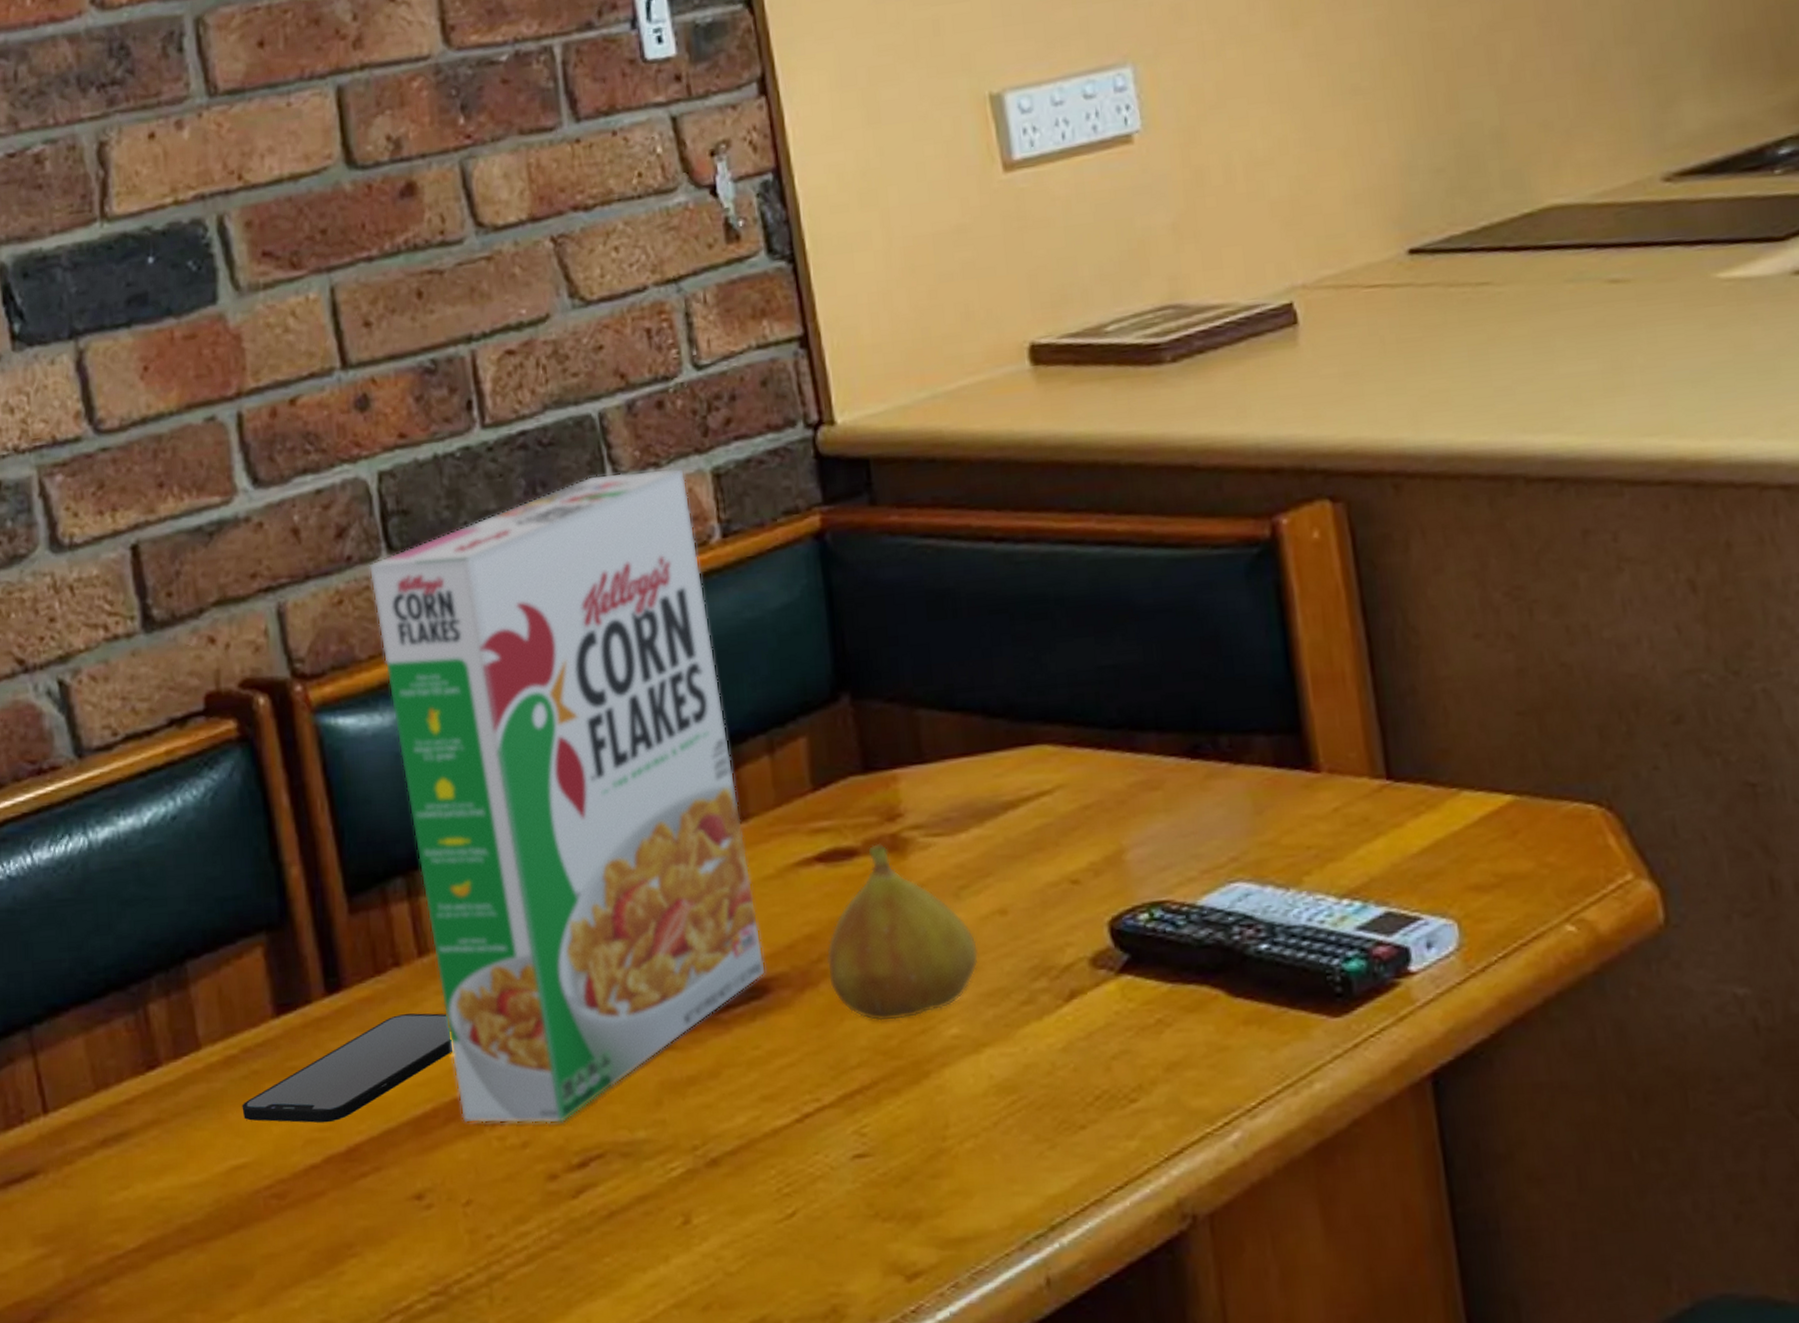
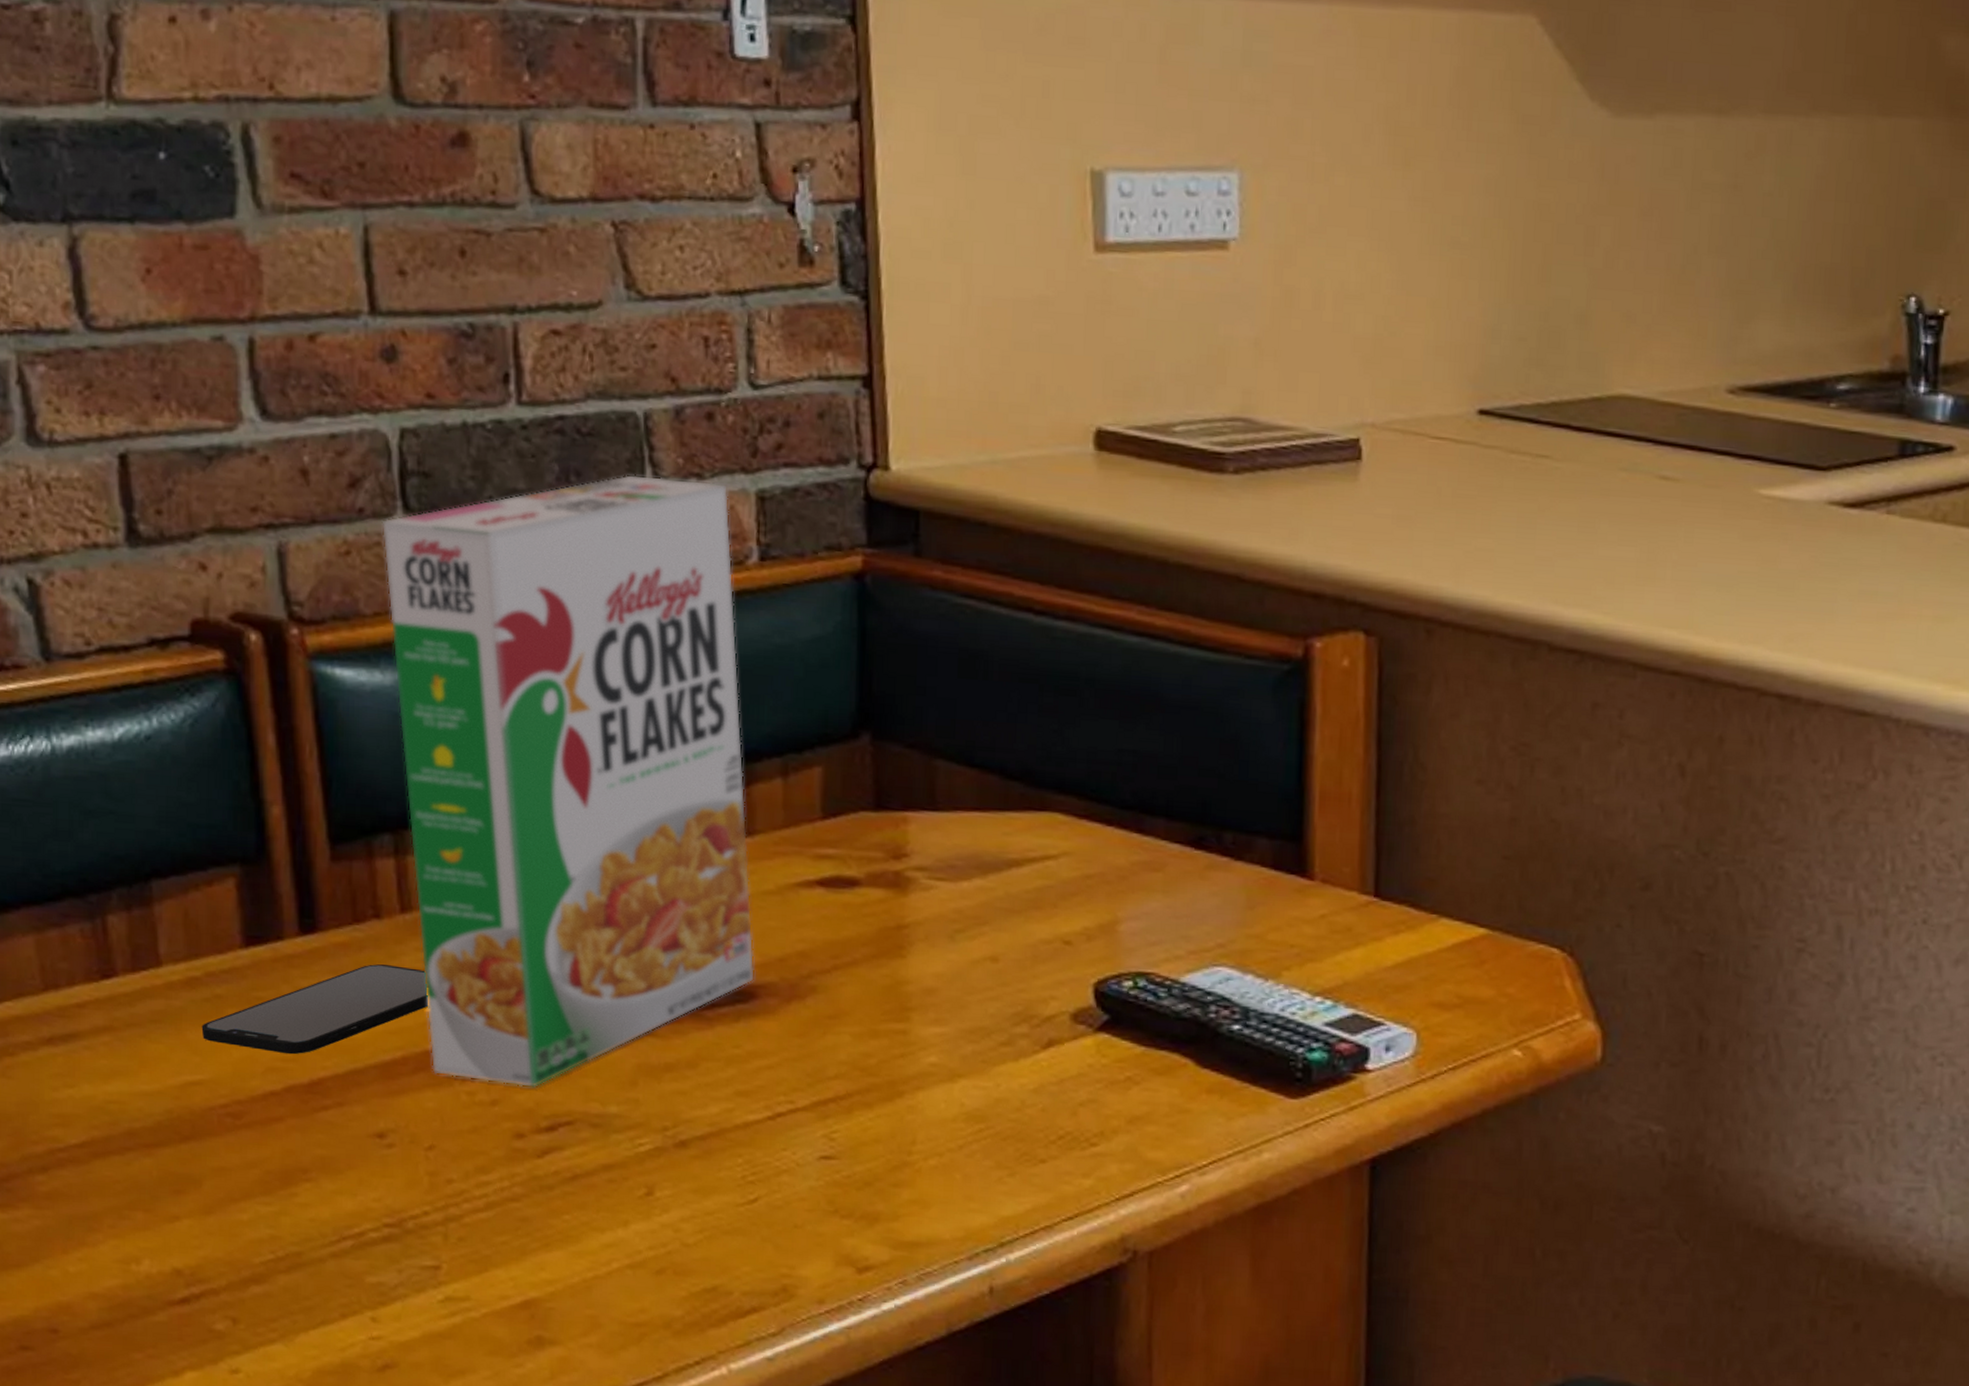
fruit: present [826,843,979,1021] -> none [816,877,966,1042]

